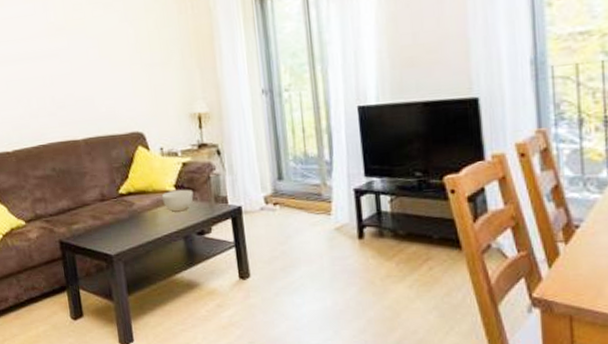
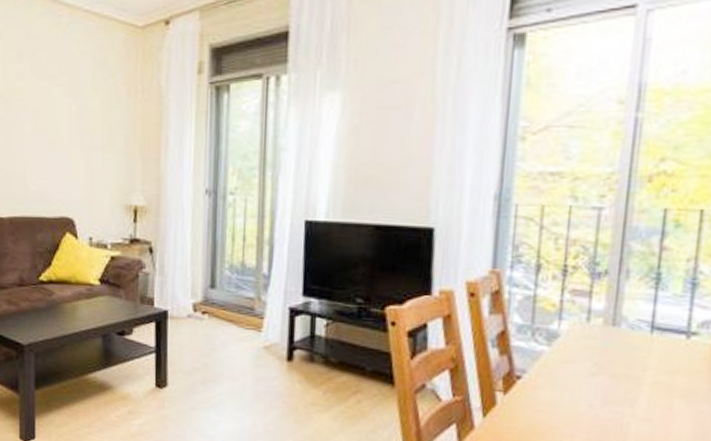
bowl: present [161,189,194,212] -> none [84,284,118,308]

